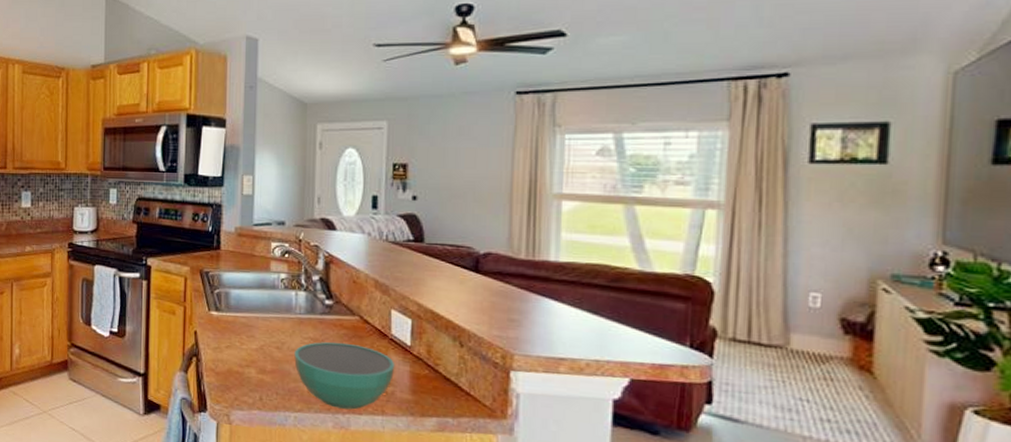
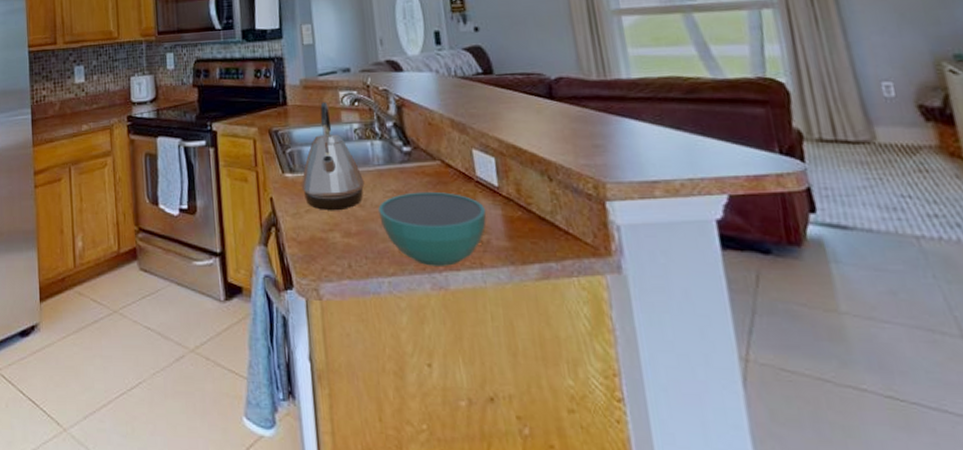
kettle: none [224,250,285,349] -> present [301,101,365,210]

